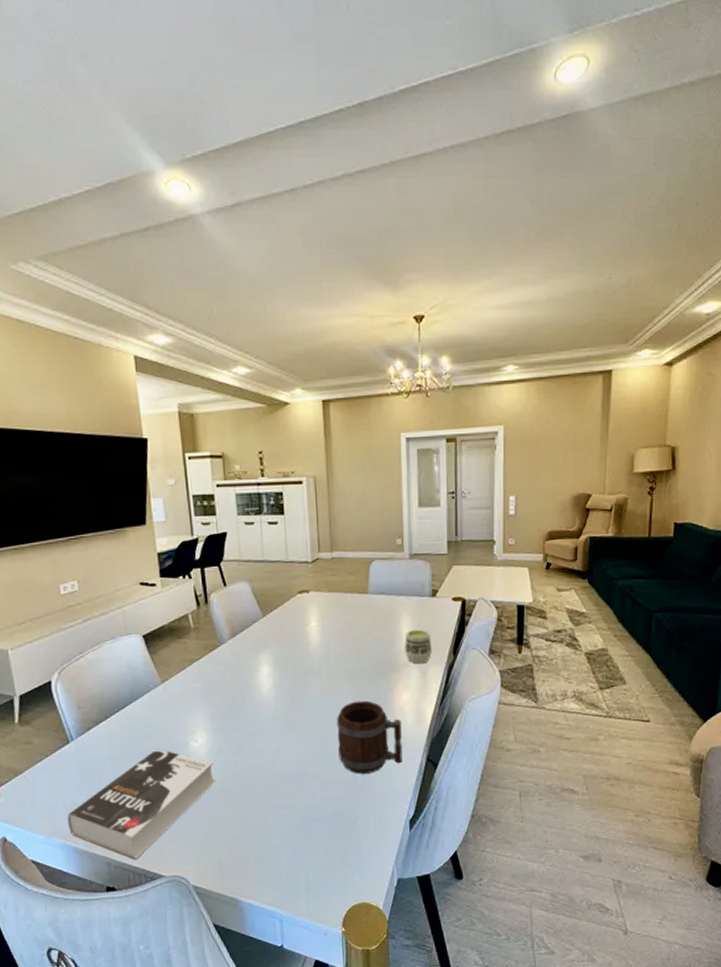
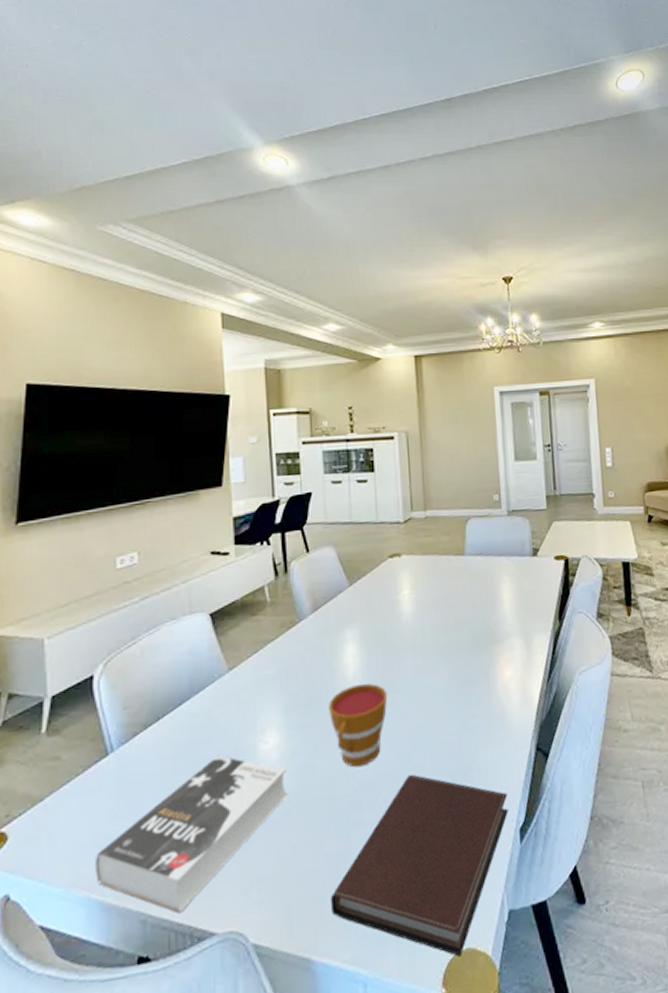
cup: none [246,699,298,765] -> present [327,683,388,768]
notebook: none [252,772,400,908] -> present [330,774,508,957]
mug: present [337,700,403,774] -> none [433,679,509,773]
cup: present [405,629,433,664] -> none [506,593,537,633]

